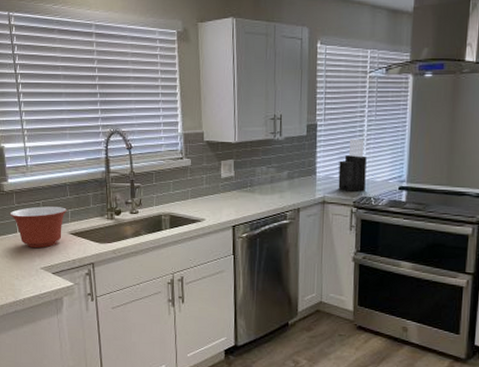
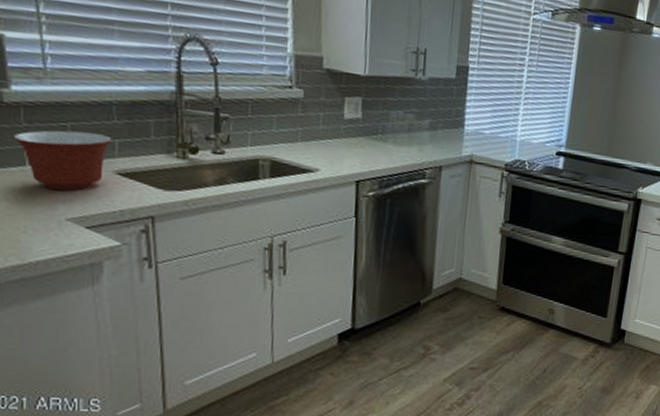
knife block: present [338,139,367,192] -> none [489,89,524,153]

